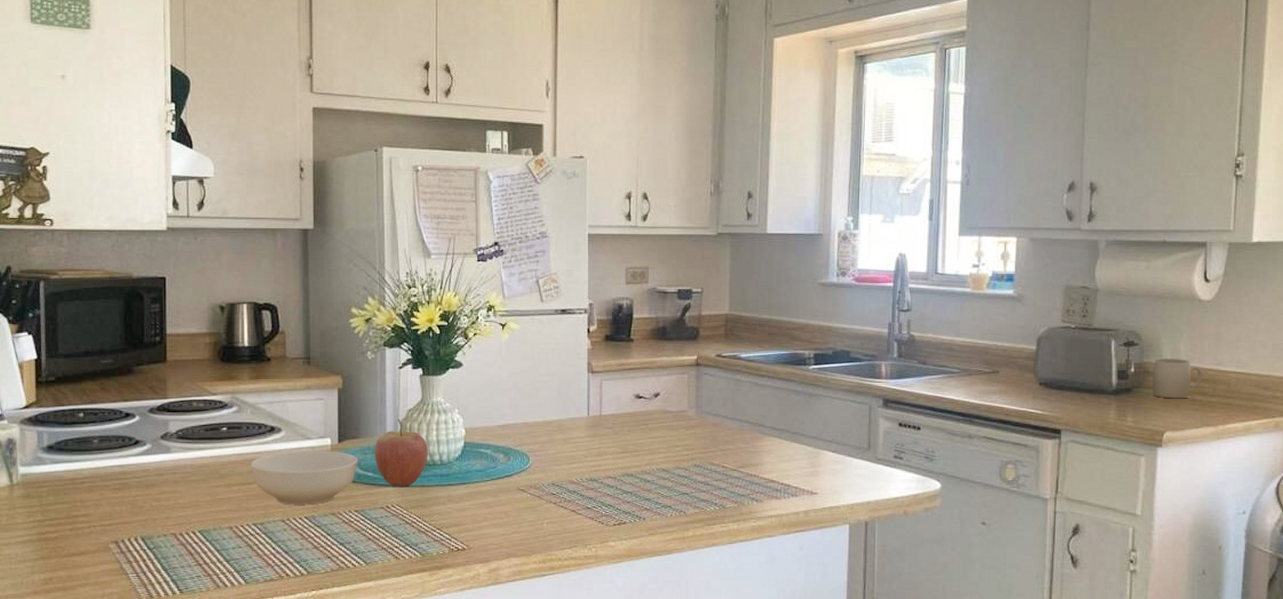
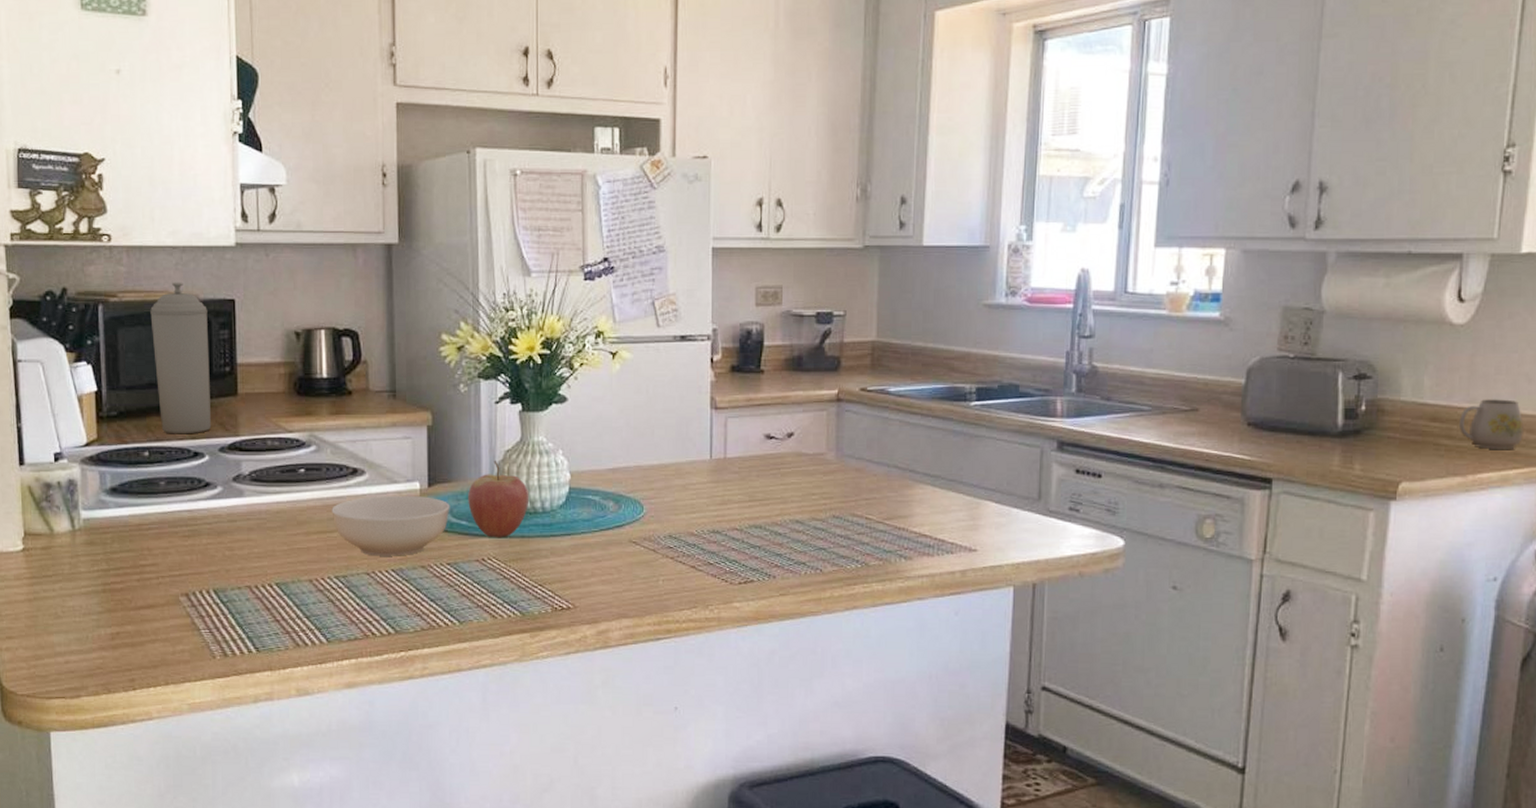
canister: none [87,261,142,397] -> present [149,282,212,434]
mug: present [1152,358,1203,399] -> none [1387,393,1452,443]
mug: none [1210,362,1261,405] -> present [1459,399,1524,450]

